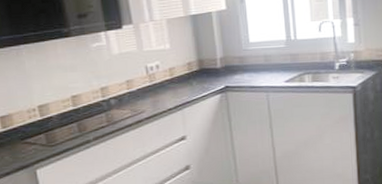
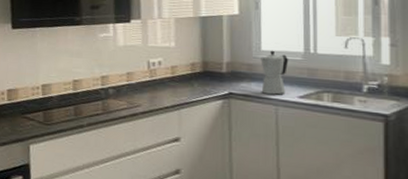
moka pot: none [249,41,274,83] -> present [259,50,289,95]

